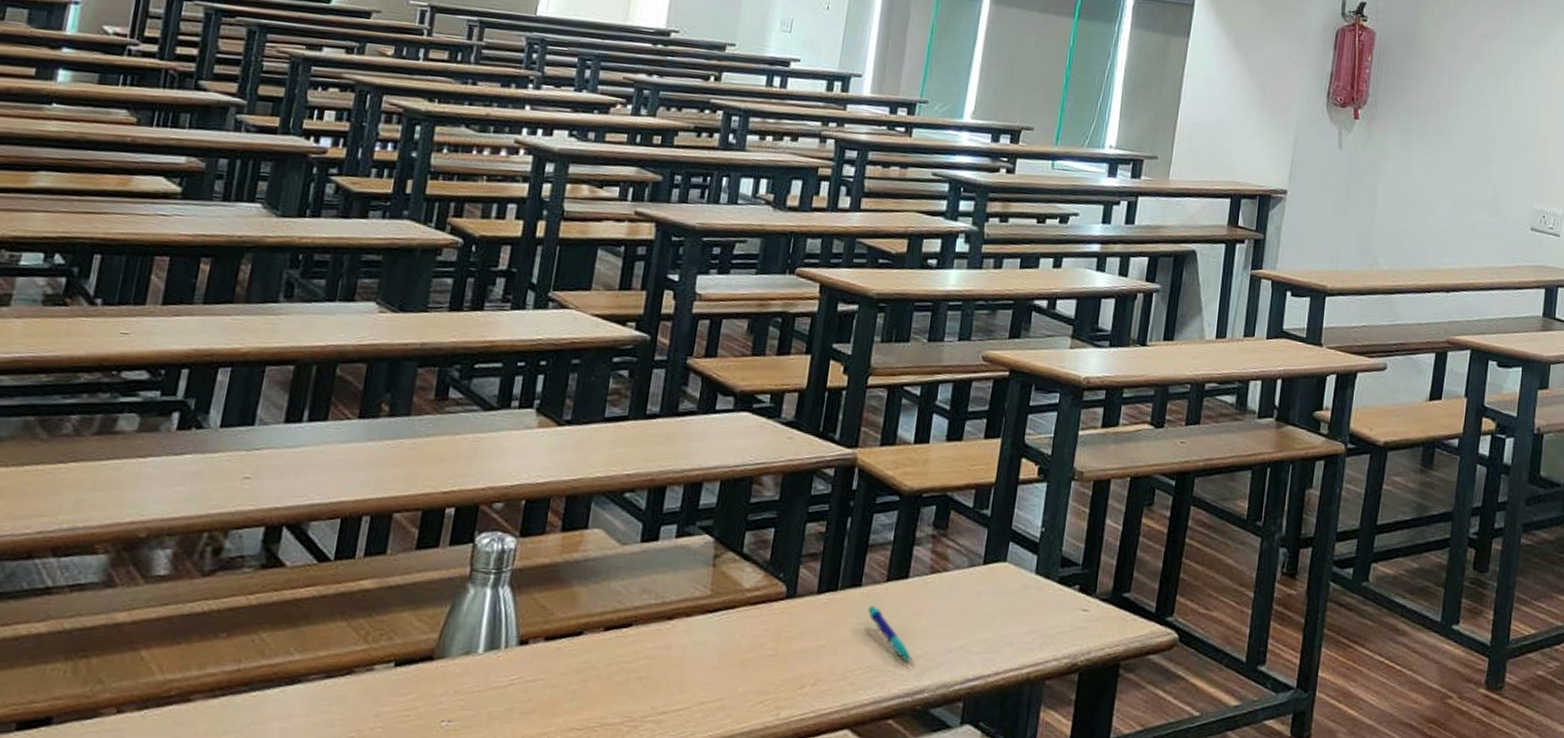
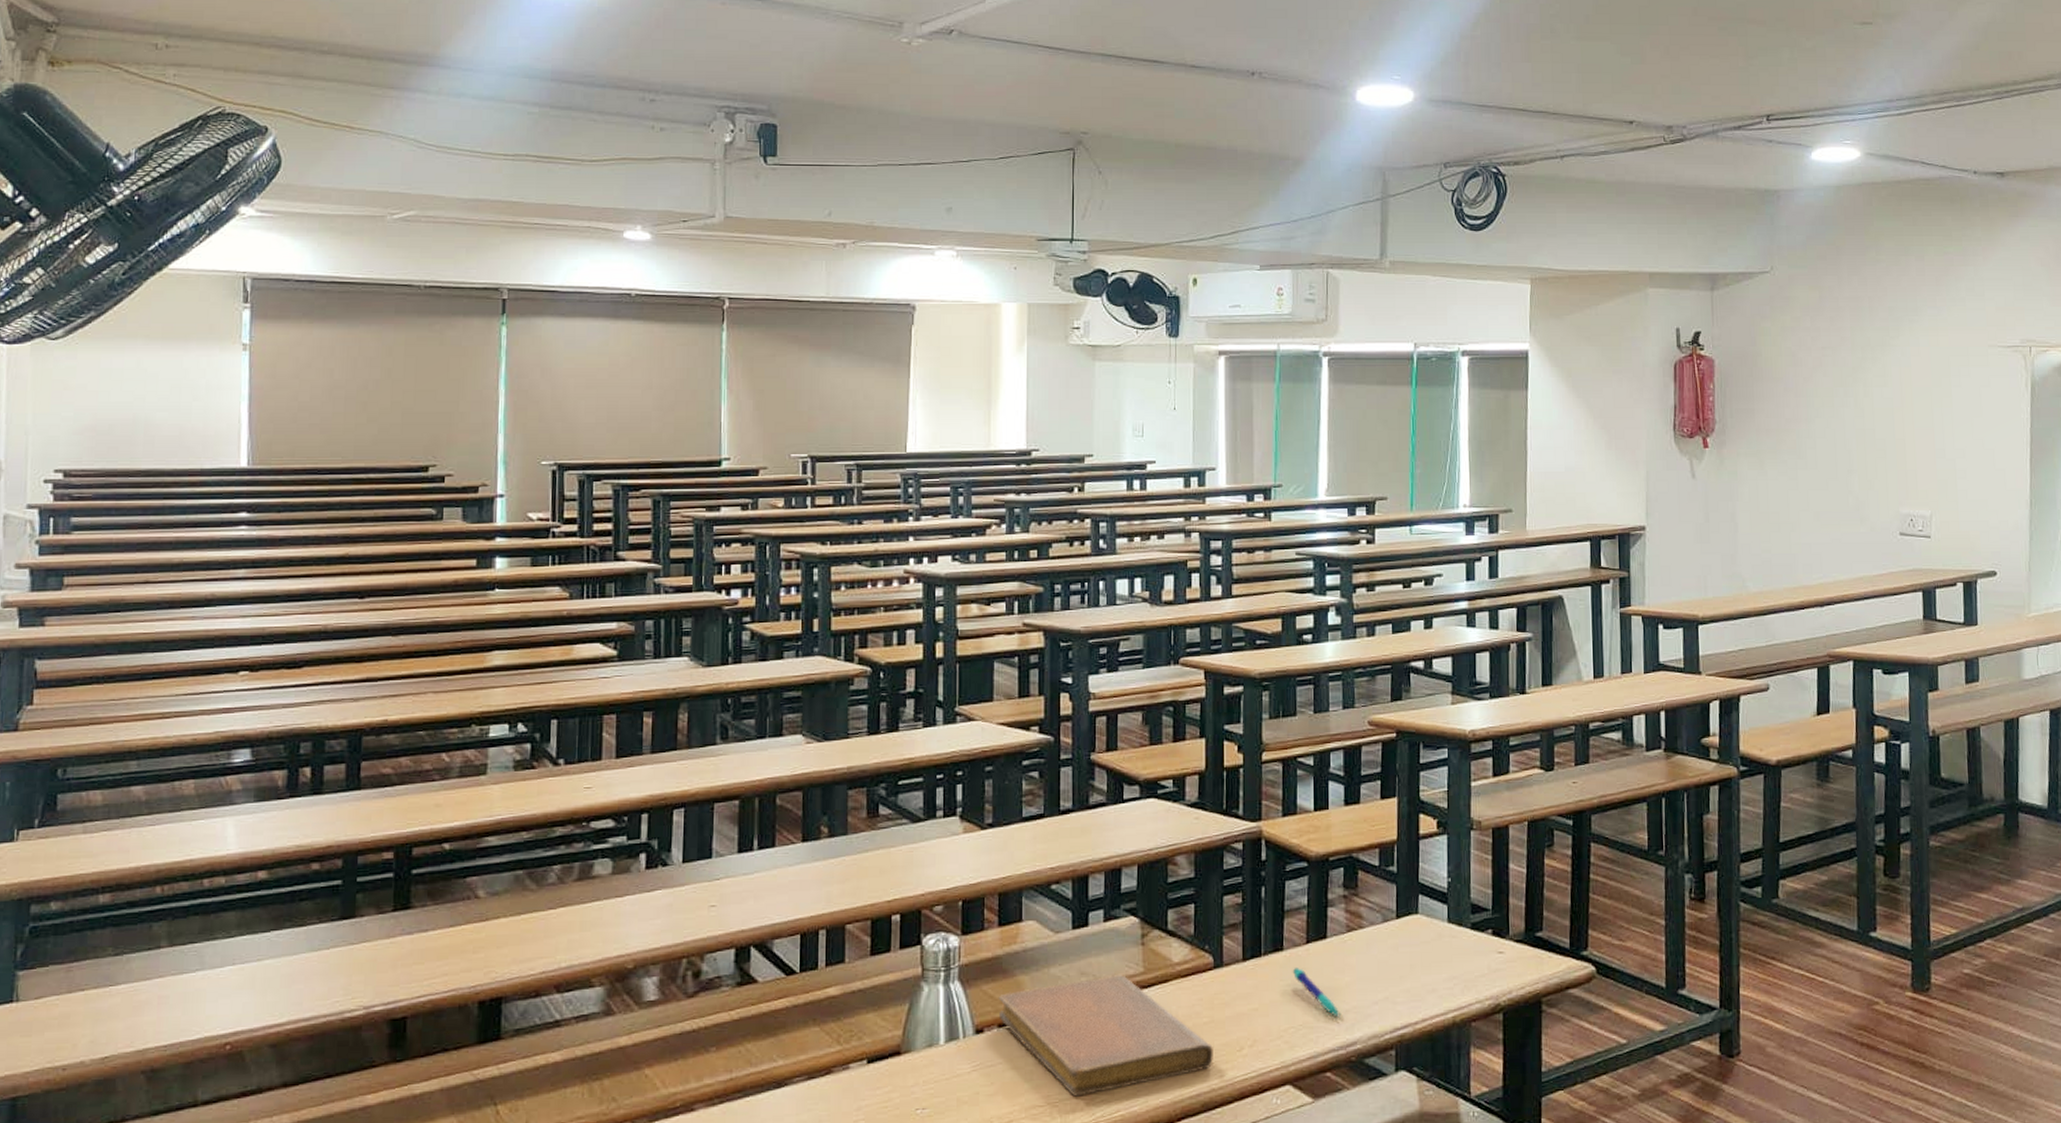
notebook: none [548,596,773,723] -> present [998,975,1213,1097]

